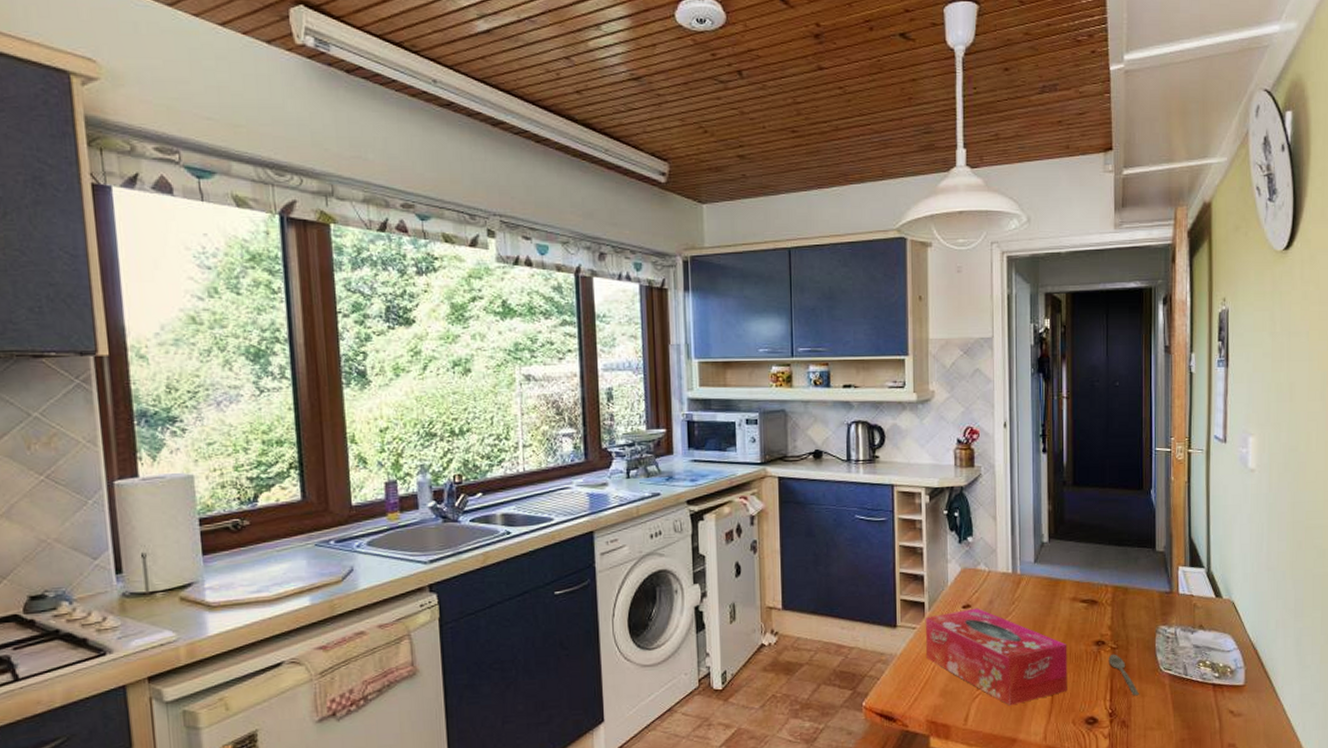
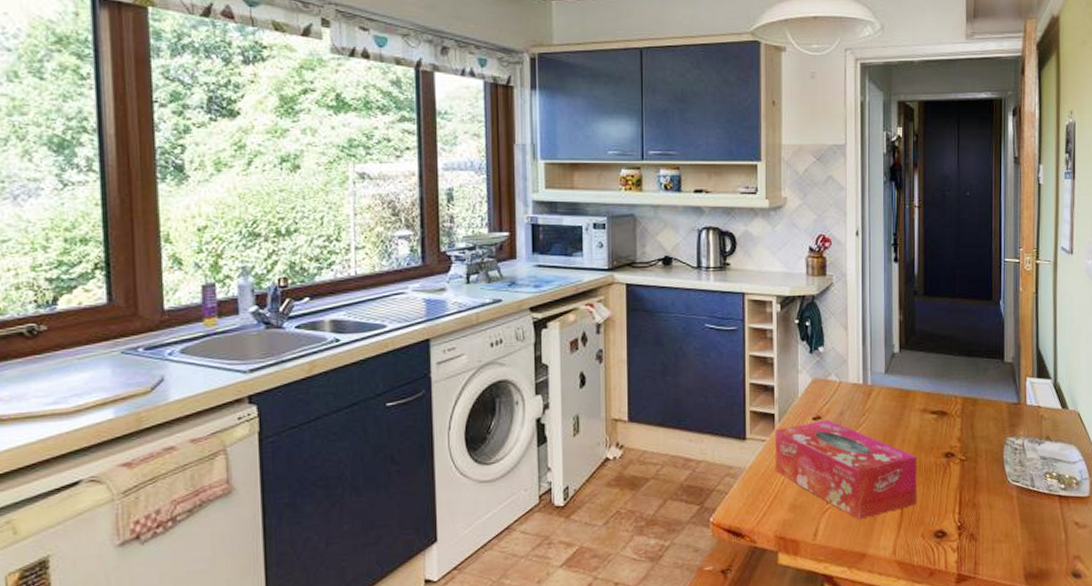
spoon: present [1108,654,1140,696] -> none [957,466,988,509]

